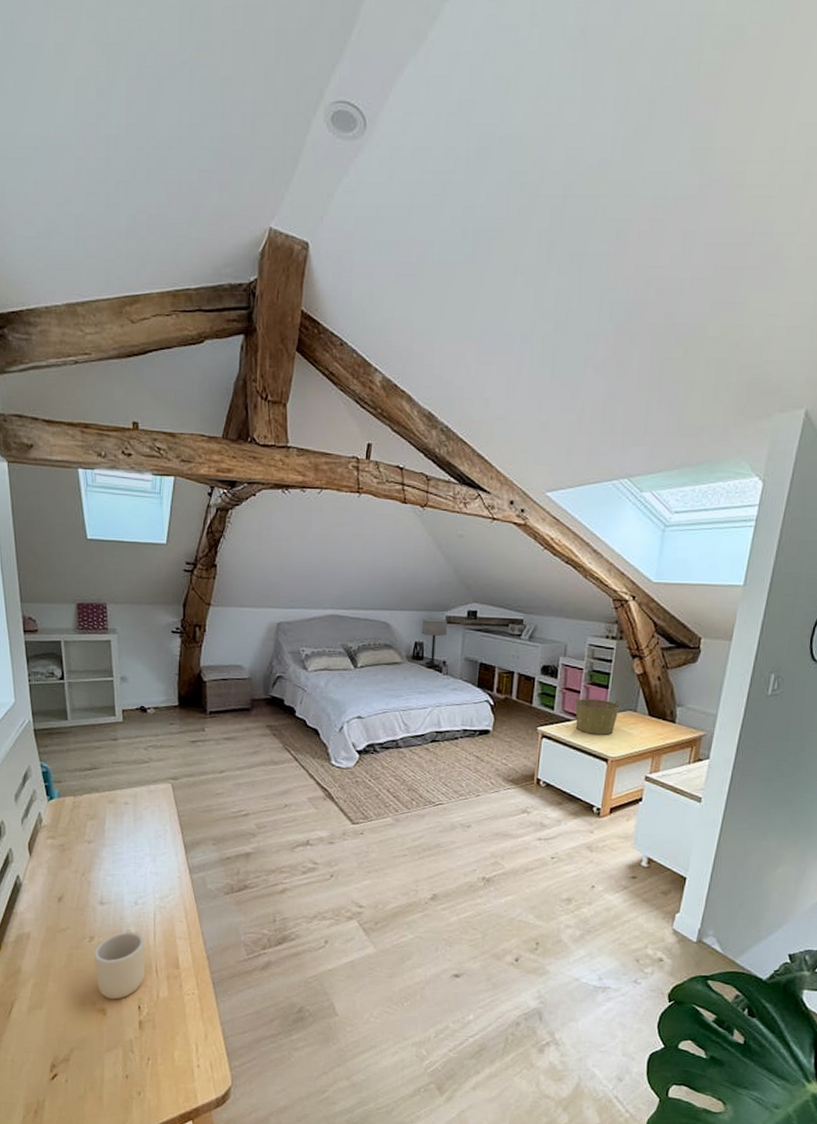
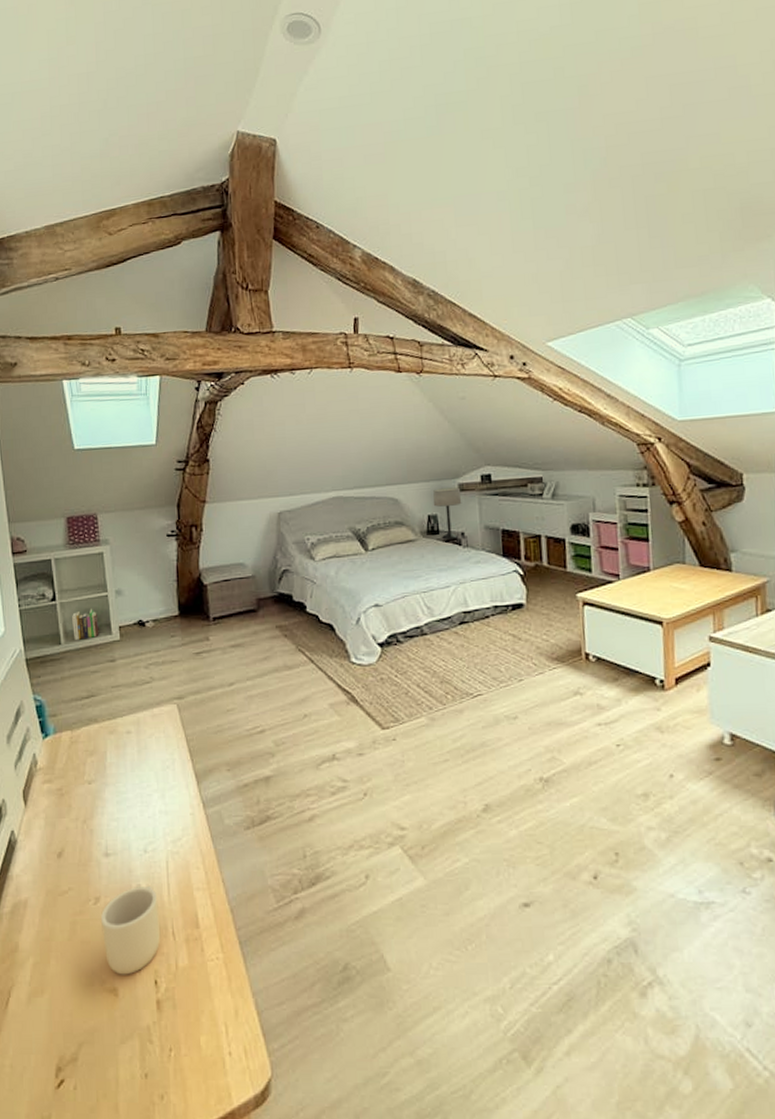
books: none [79,690,104,719] -> present [72,608,99,641]
basket: present [575,698,621,735] -> none [615,553,666,595]

